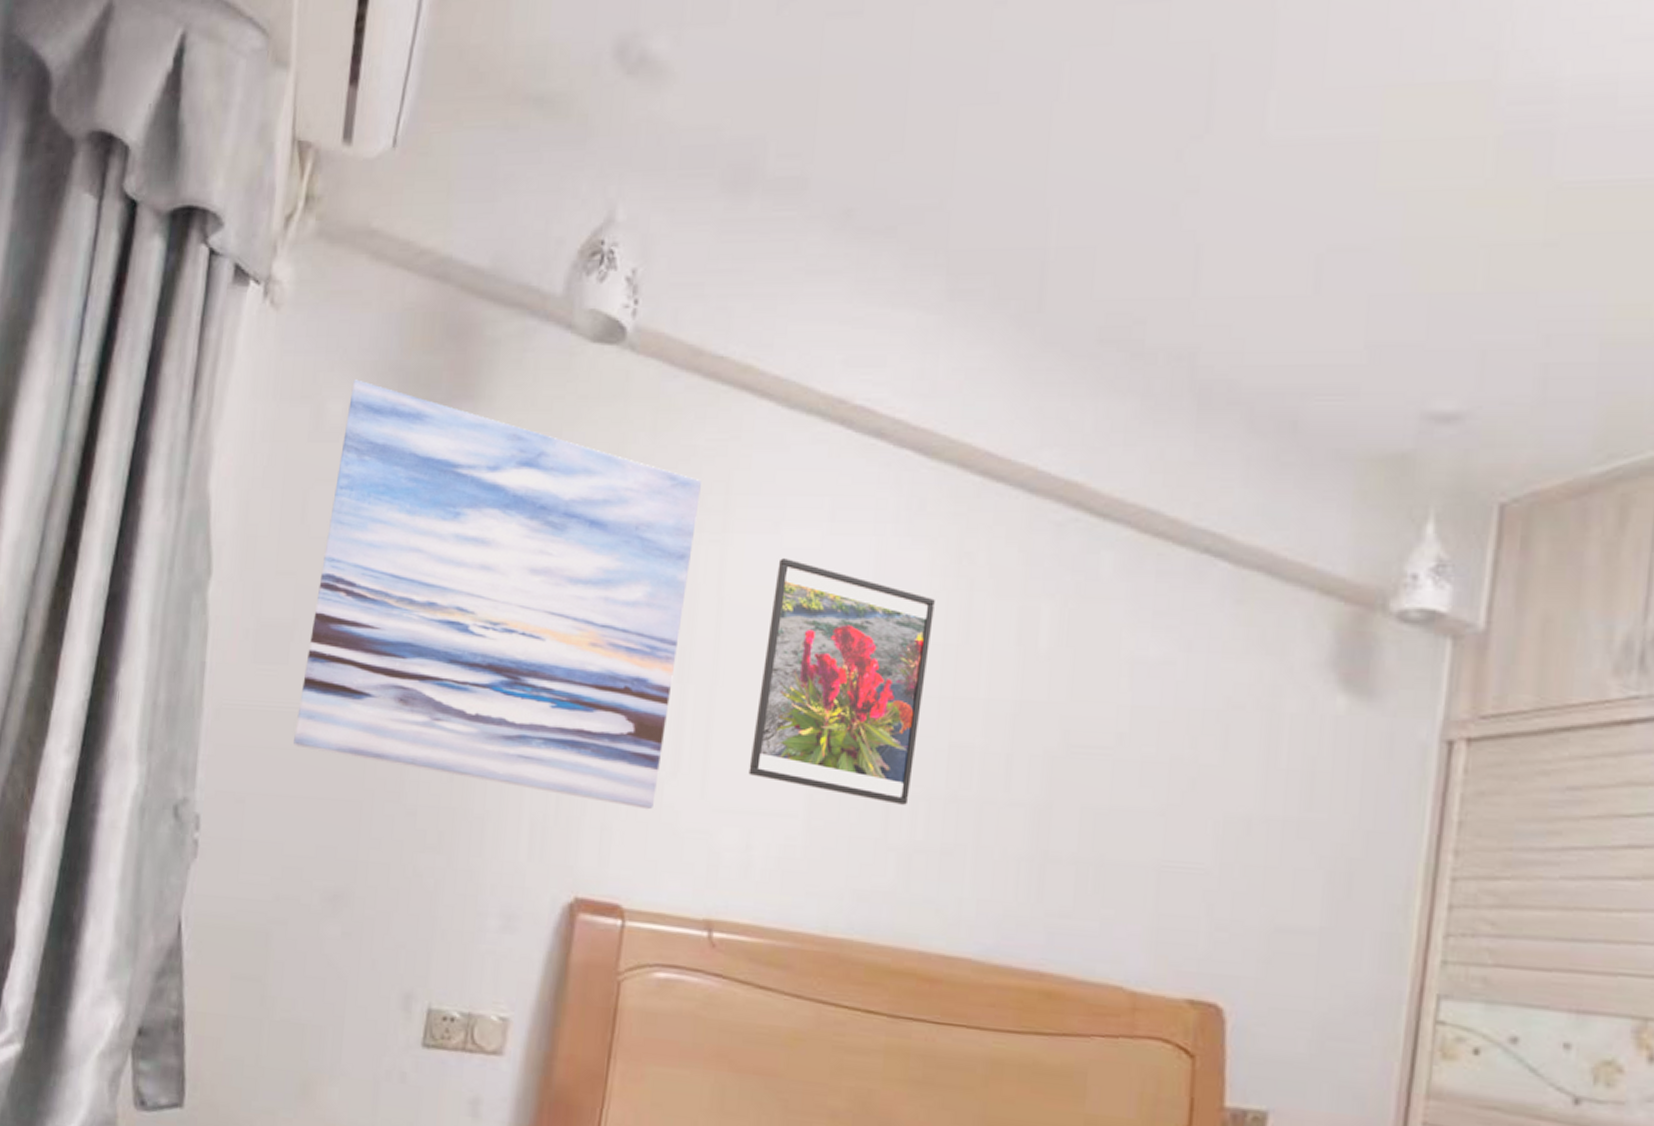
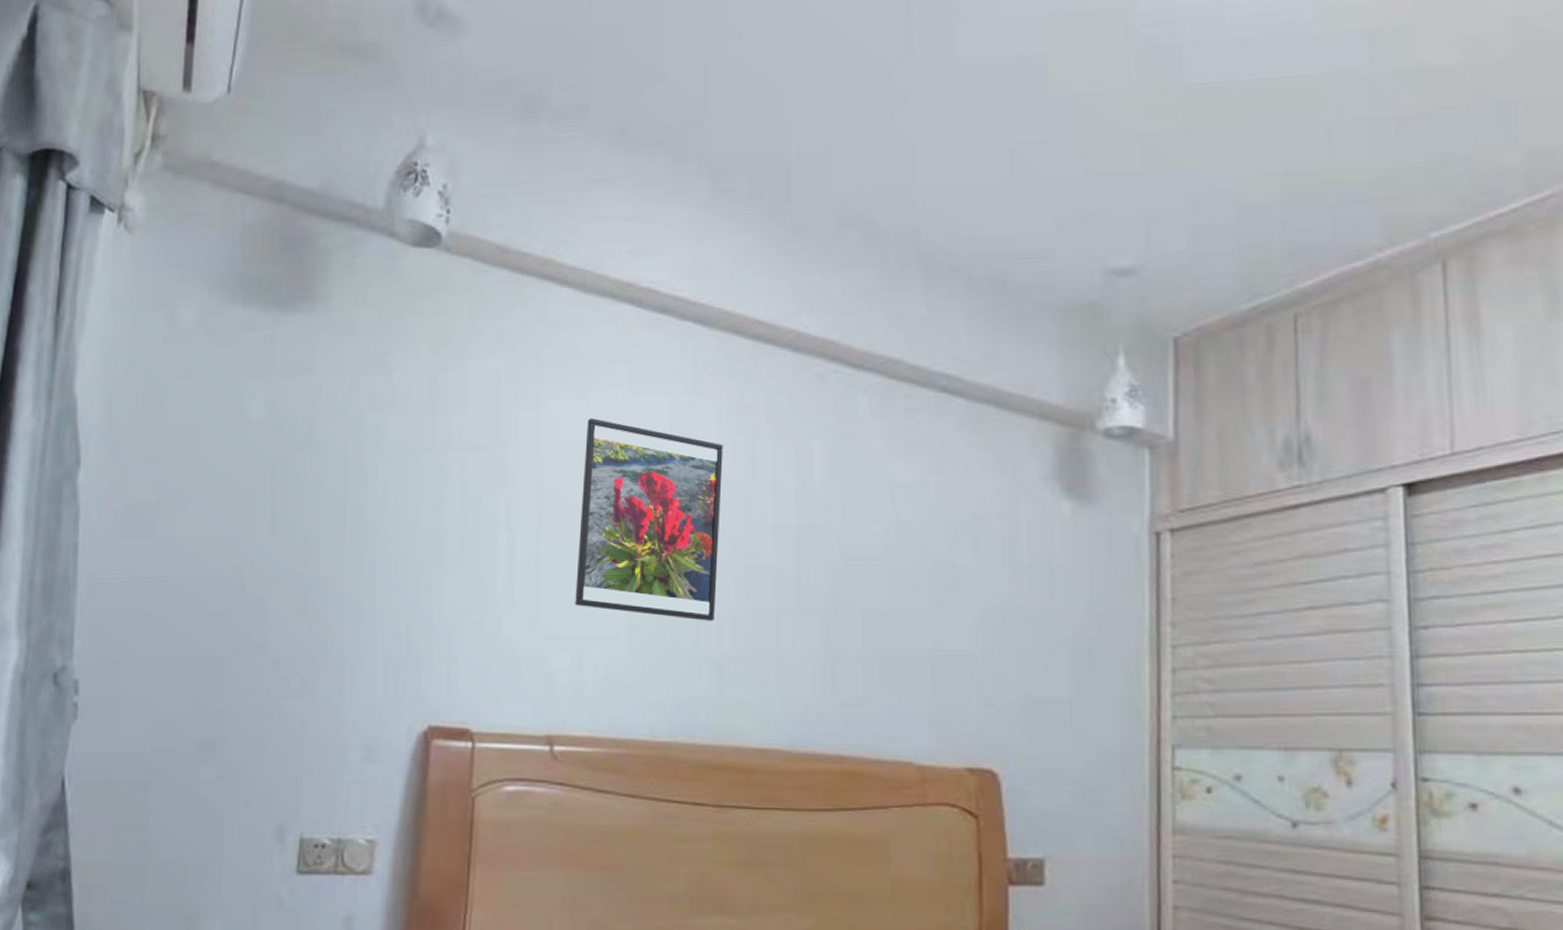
wall art: present [294,379,701,810] -> none [163,288,515,643]

